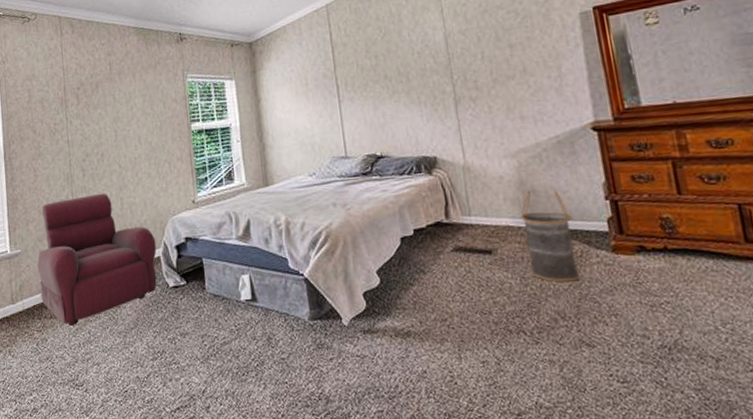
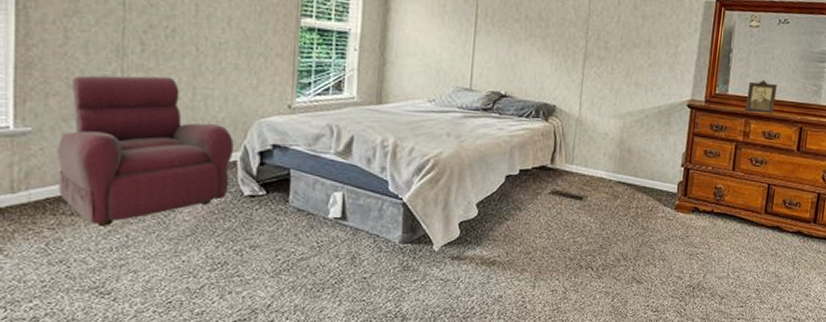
basket: present [521,189,580,283] -> none [610,148,653,230]
photo frame: none [666,80,714,121] -> present [745,80,777,114]

